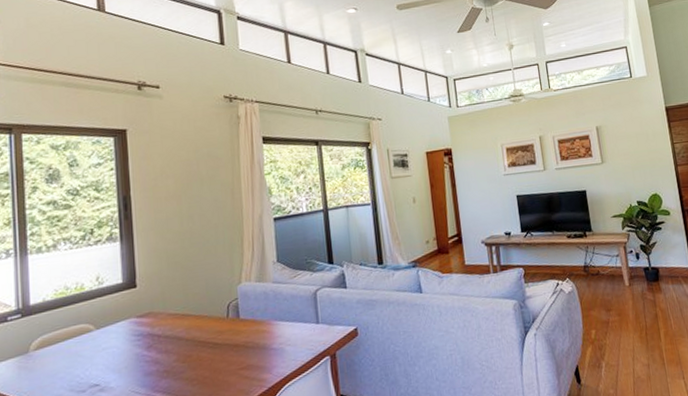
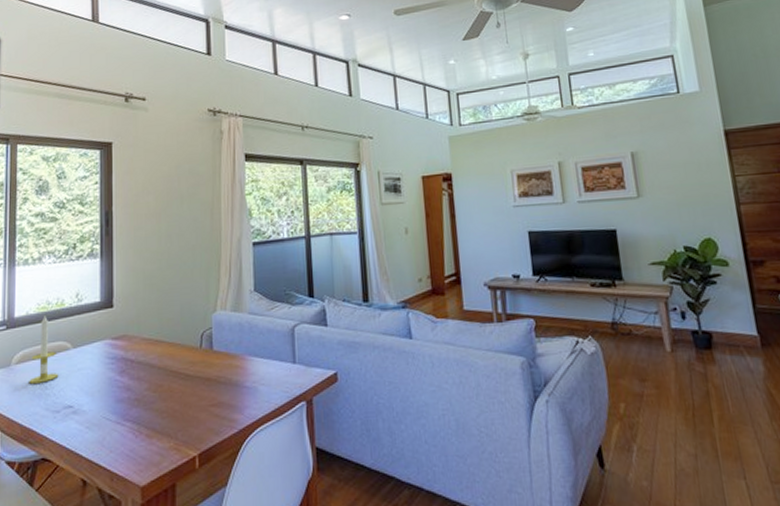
candle: none [50,301,82,368] -> present [29,316,59,384]

